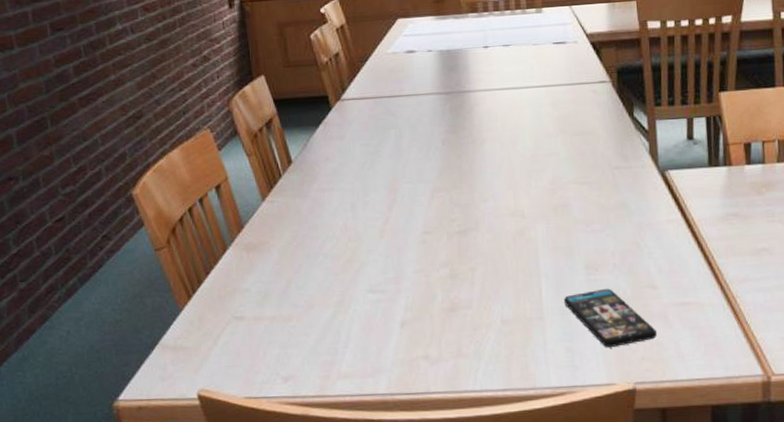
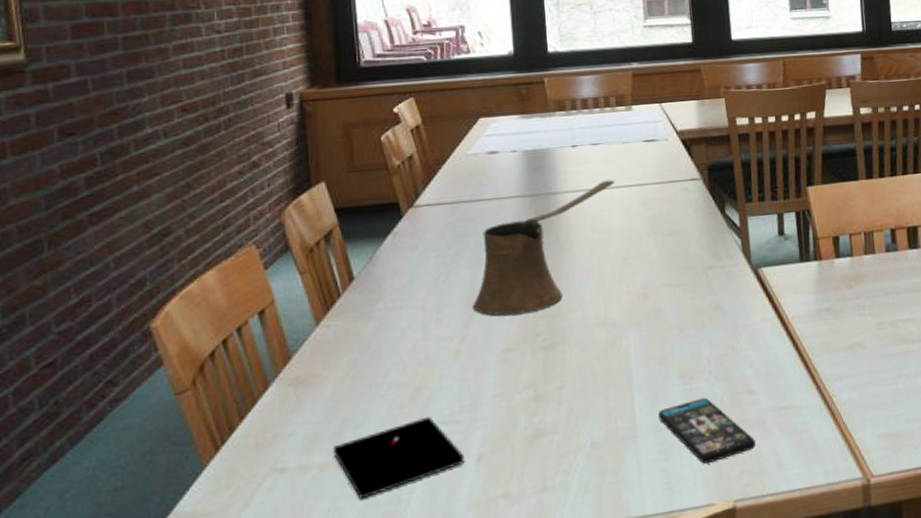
pen: none [280,284,390,349] -> present [332,416,465,500]
coffee pot: none [395,80,525,202] -> present [473,180,615,316]

